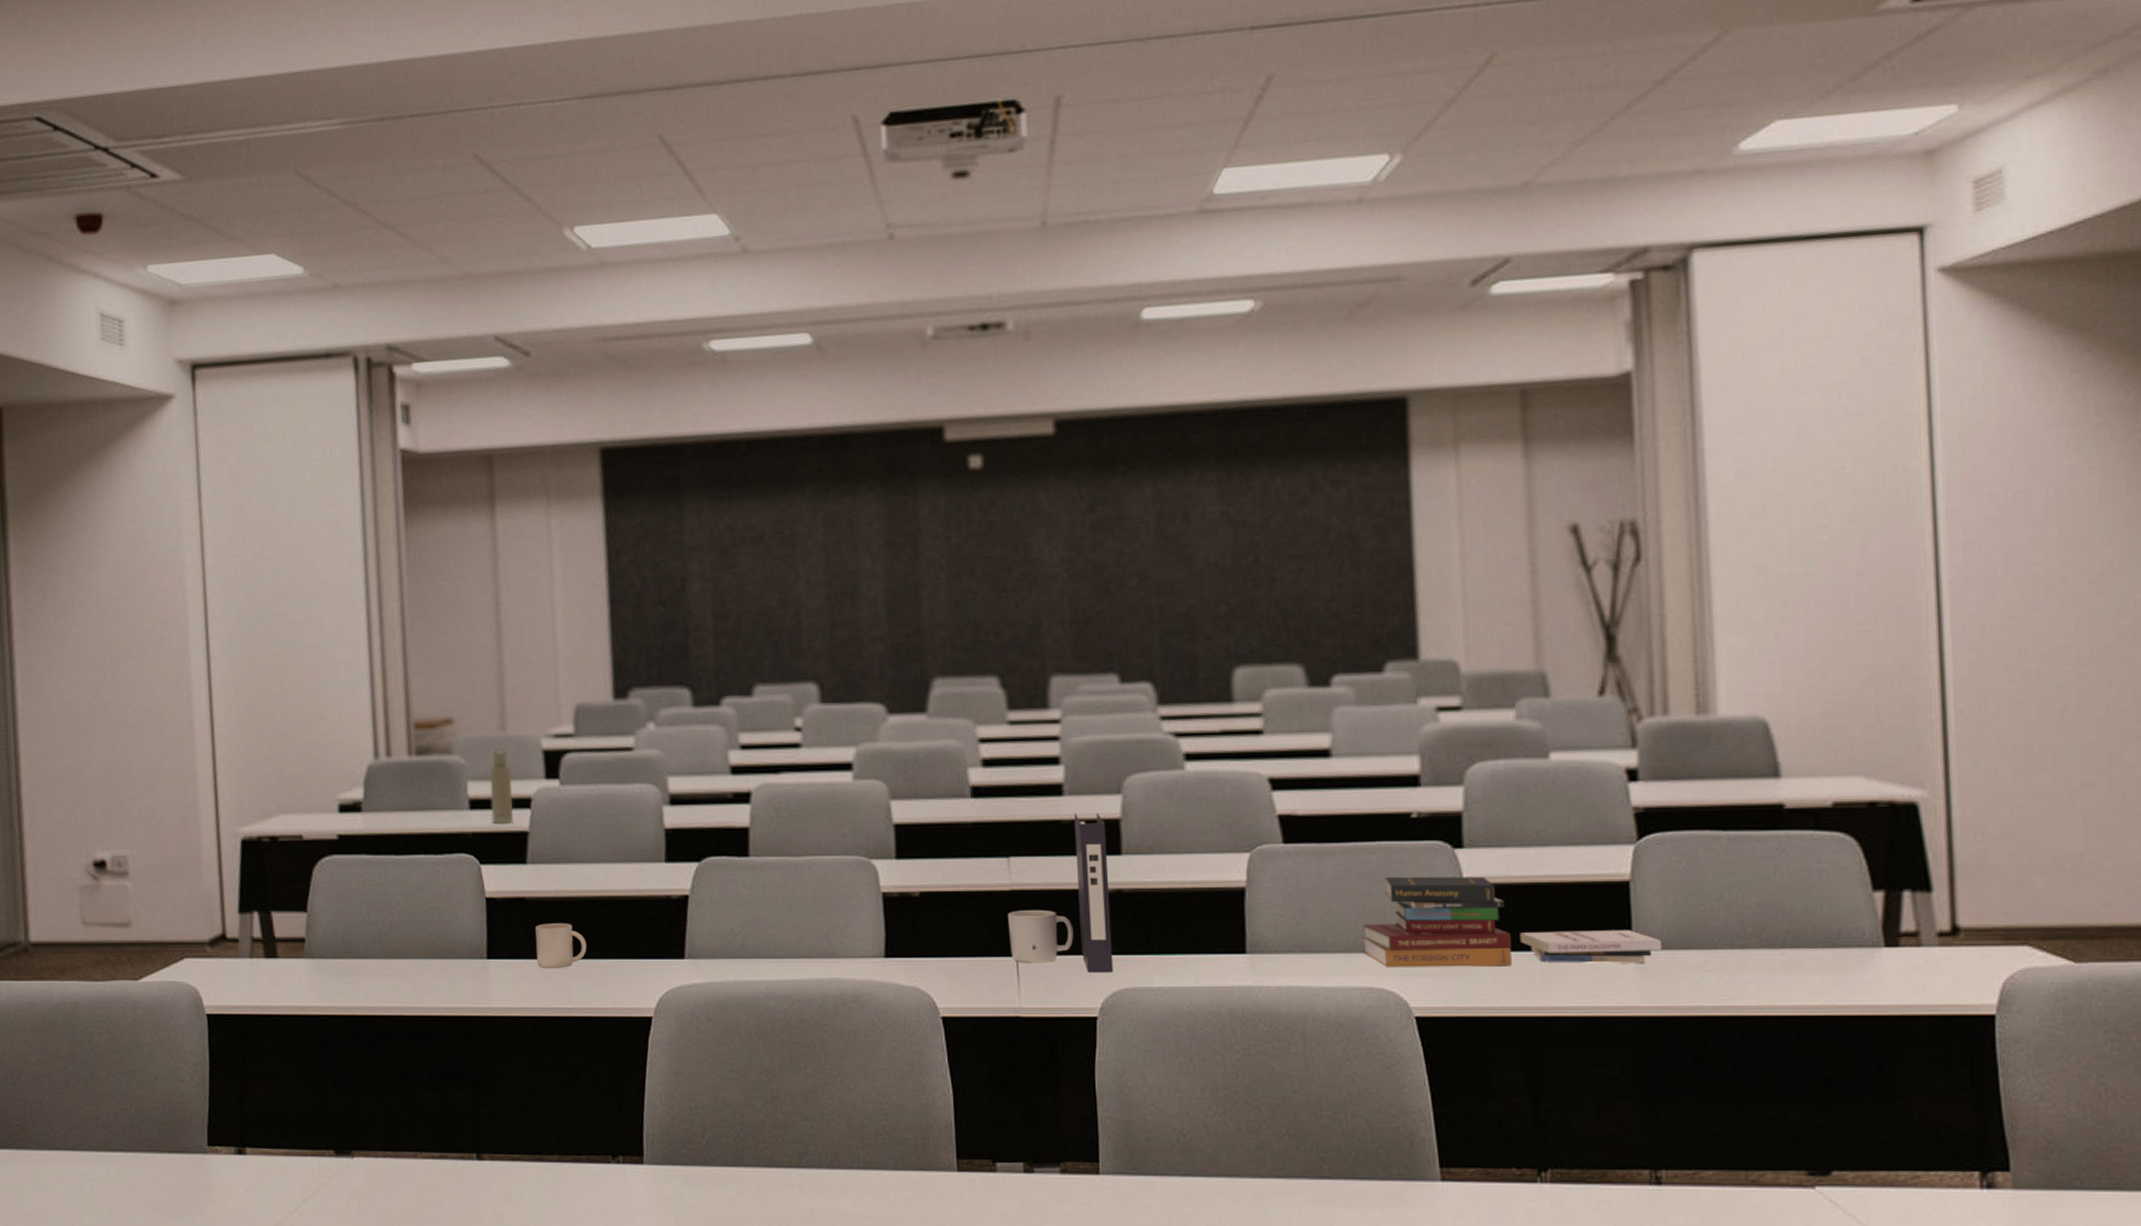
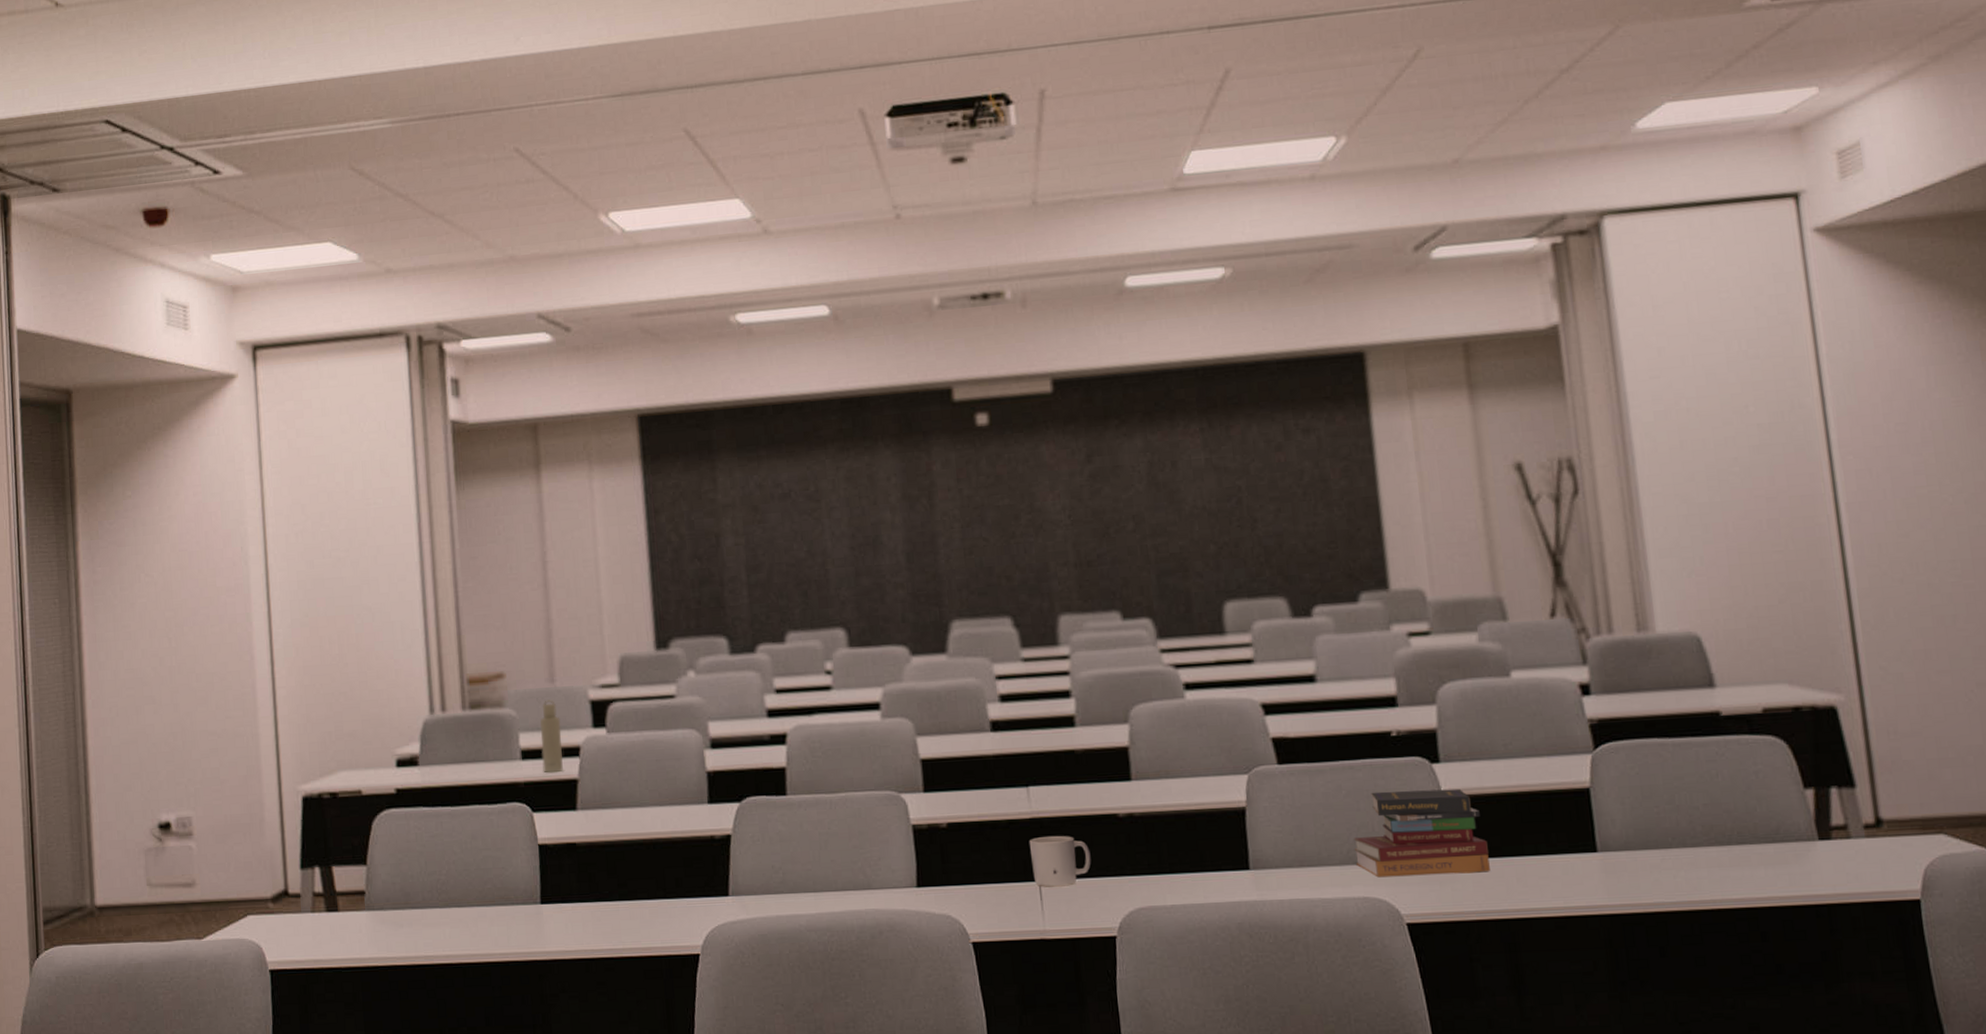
mug: present [535,923,587,969] -> none [586,866,636,912]
binder: present [1074,813,1114,972] -> none [1086,742,1129,893]
books: present [1520,930,1663,963] -> none [1495,833,1624,867]

